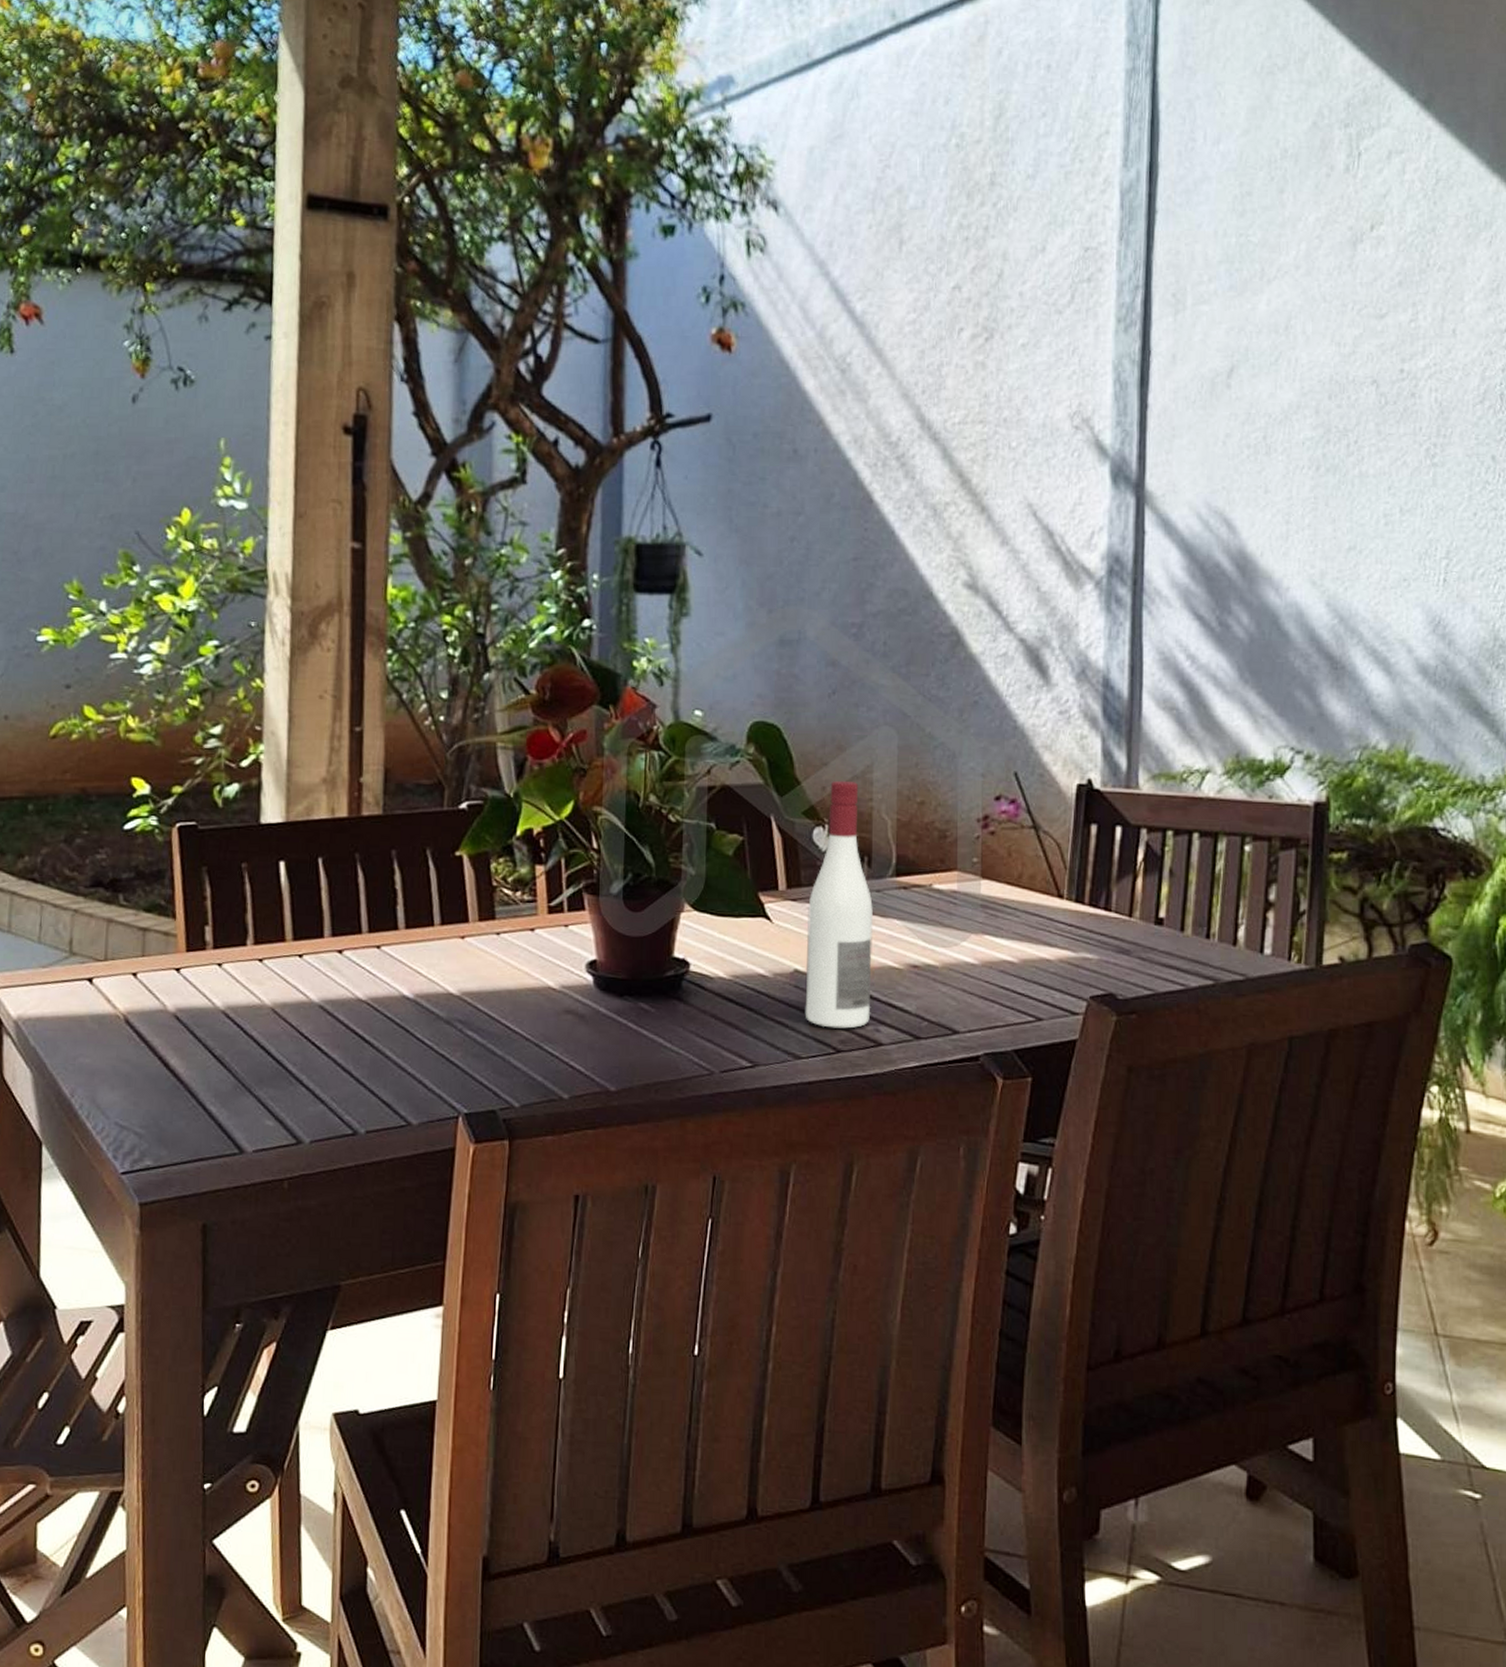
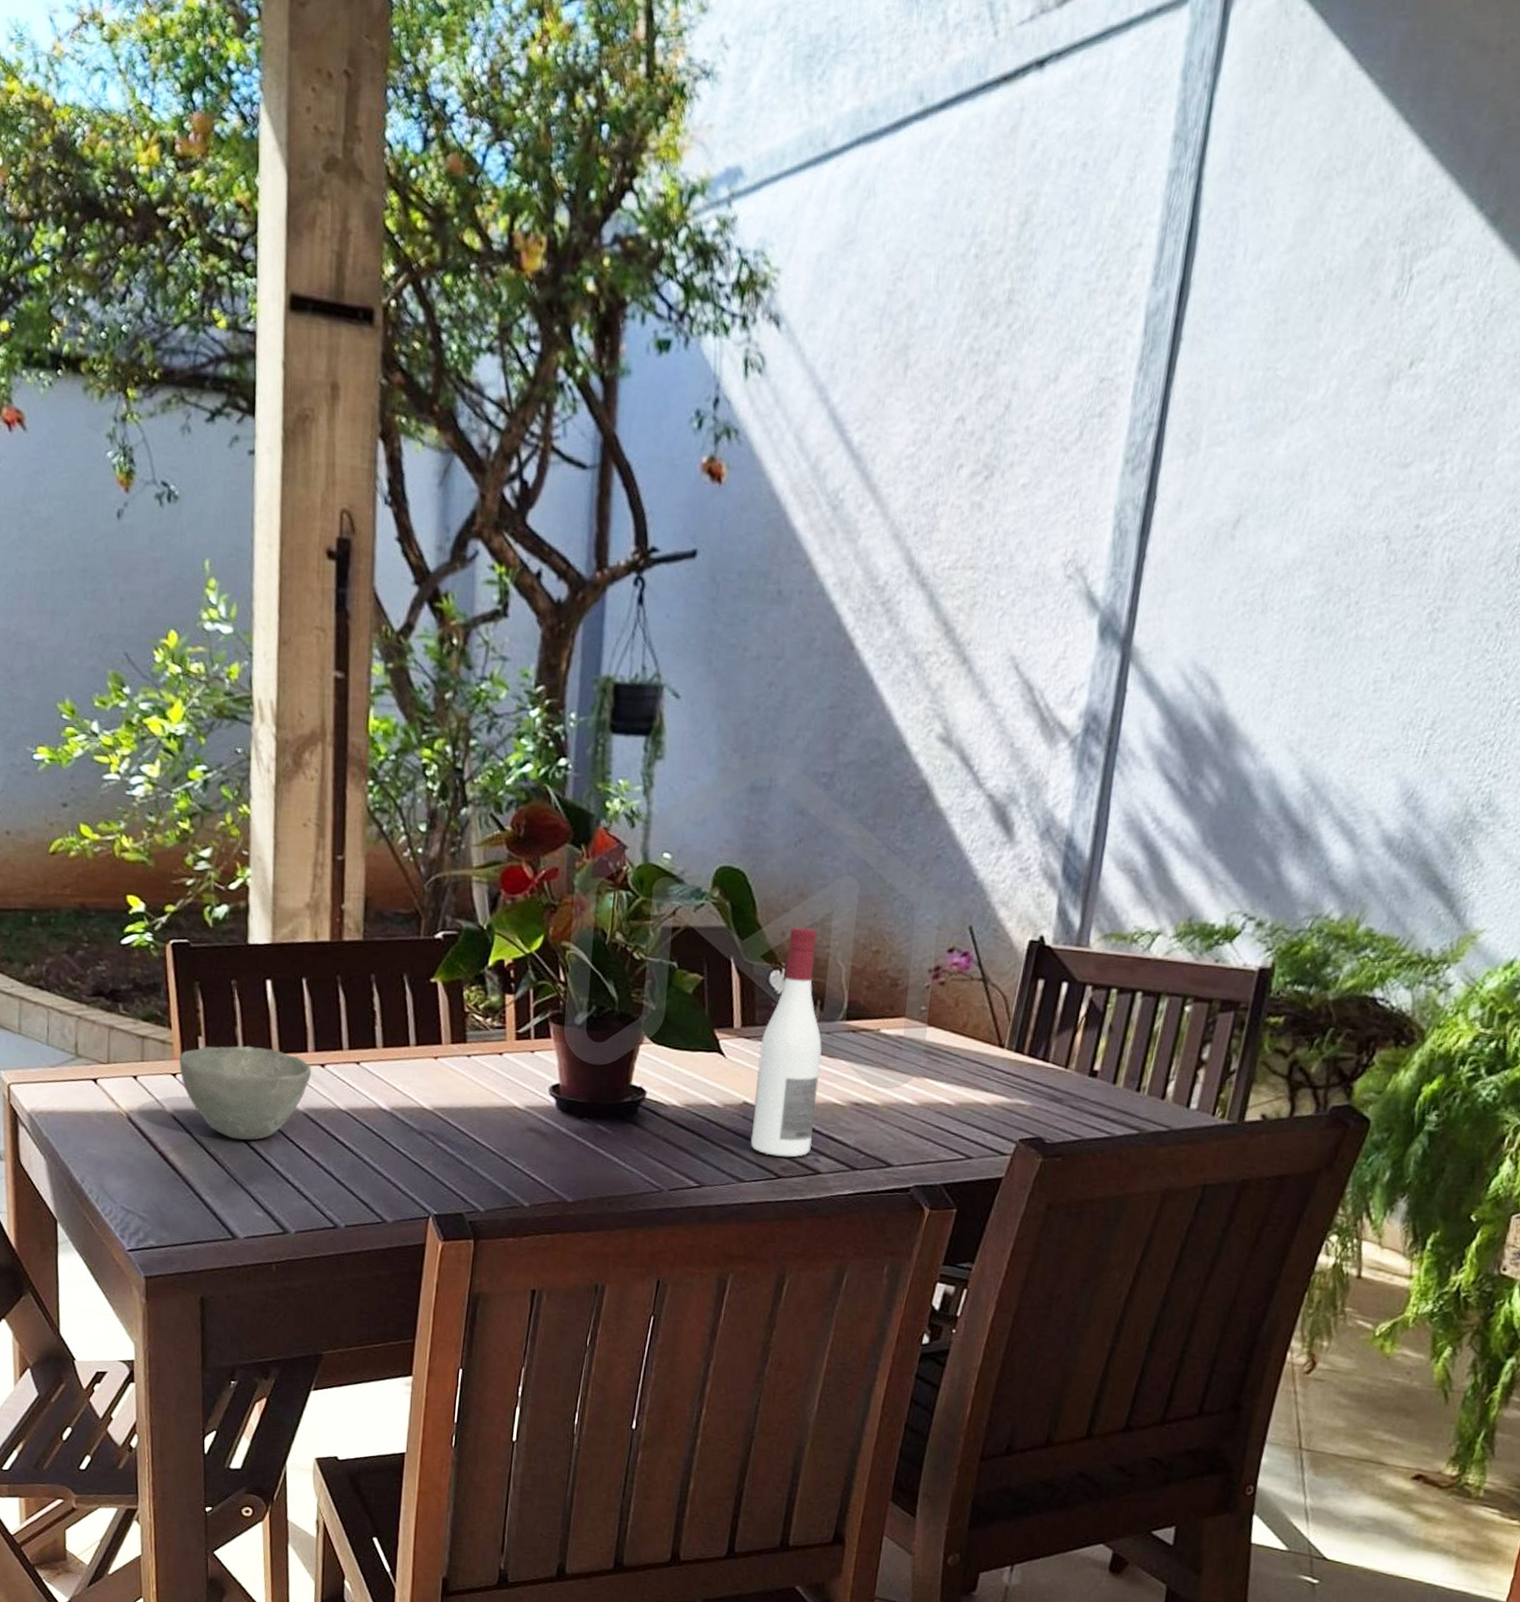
bowl: none [183,933,329,1039] -> present [179,1045,312,1140]

